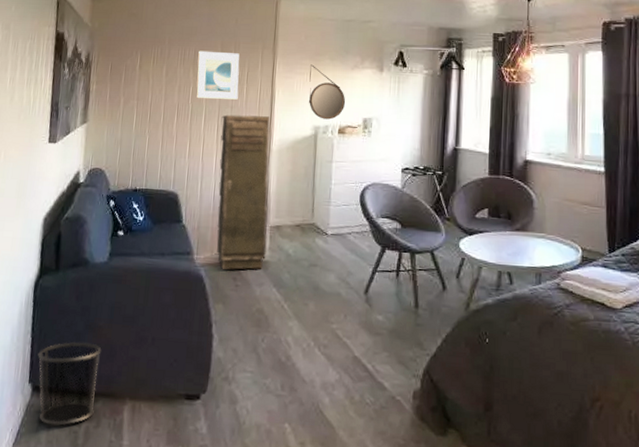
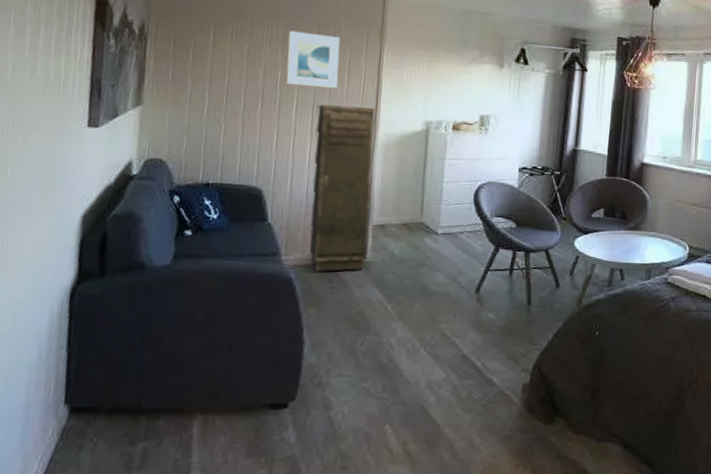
waste bin: present [38,341,102,426] -> none [76,354,164,448]
home mirror: present [309,64,346,120] -> none [420,55,462,115]

